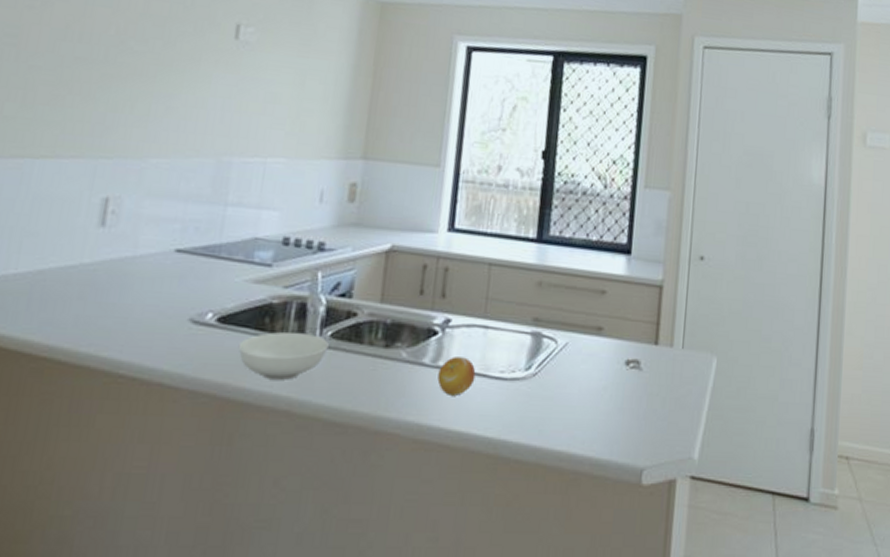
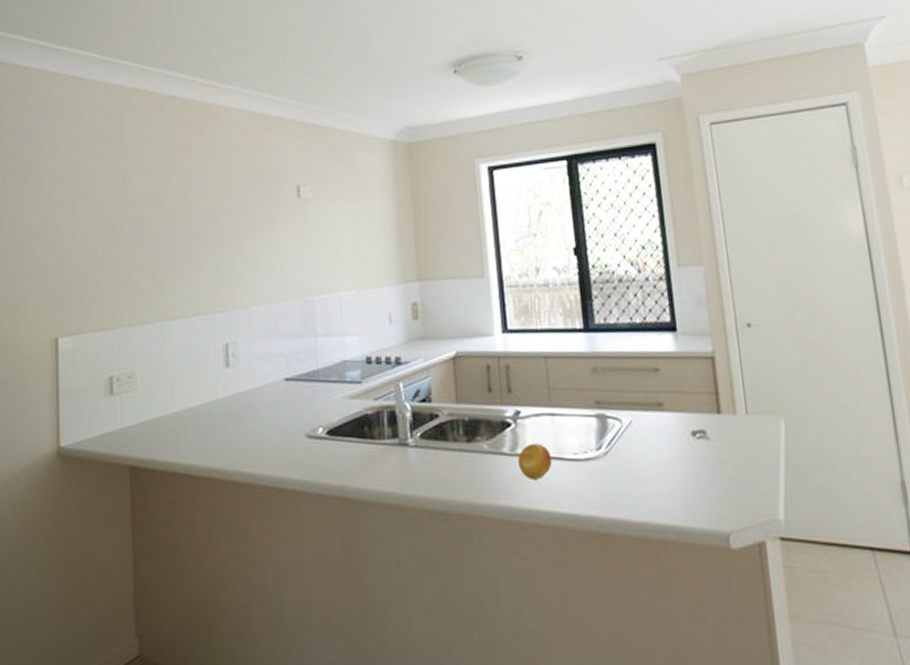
bowl: present [238,331,329,380] -> none [347,436,420,479]

